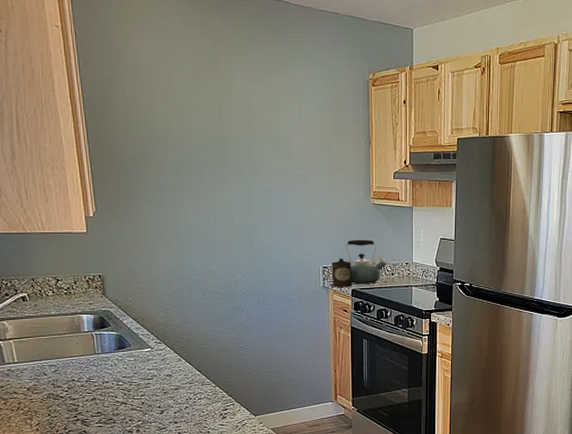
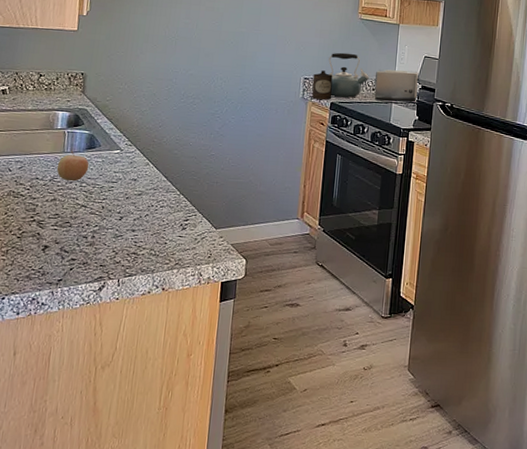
fruit: none [90,352,123,381] -> present [56,151,89,182]
toaster: none [394,253,438,285] -> present [374,69,420,102]

